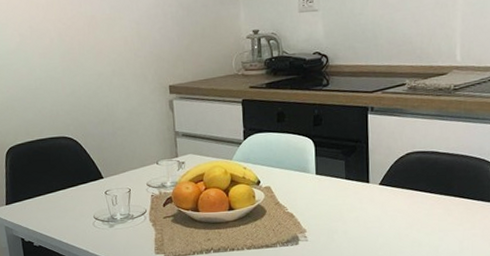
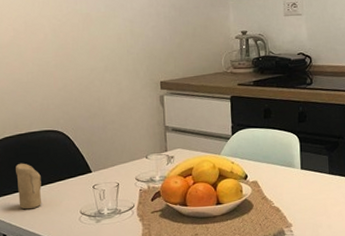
candle: none [29,169,56,215] -> present [16,163,42,210]

